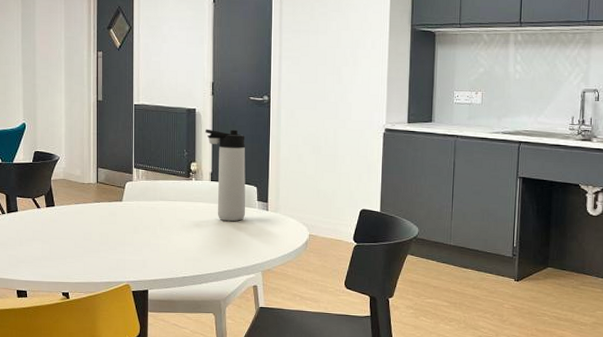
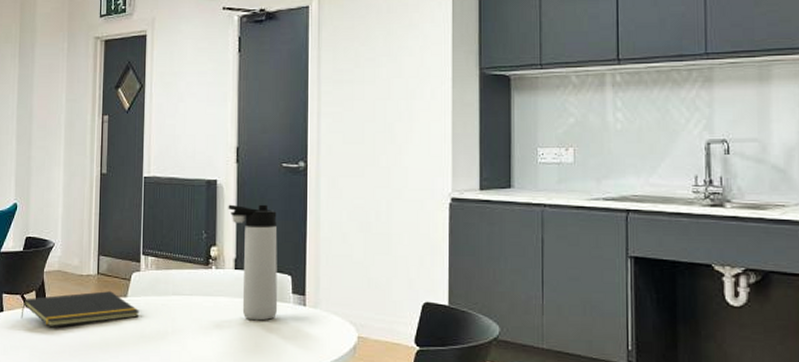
notepad: none [33,196,133,225] -> present [20,291,139,327]

